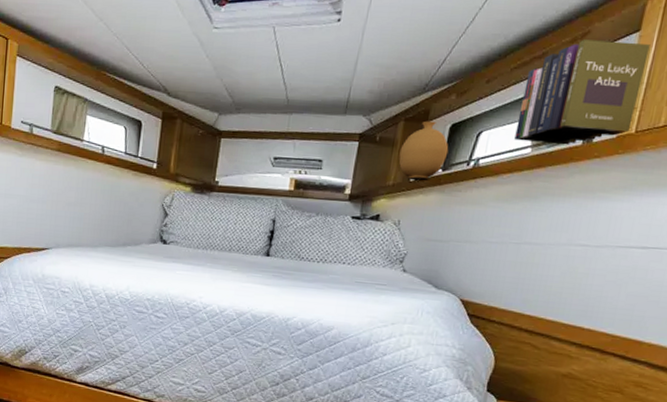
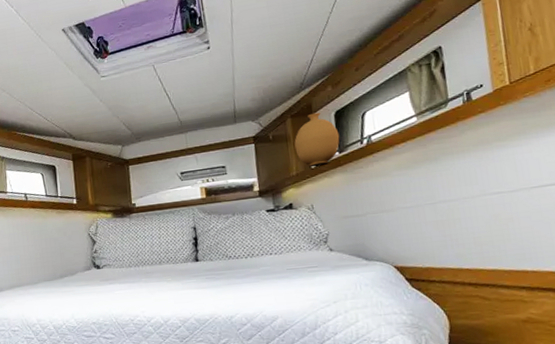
books: present [514,39,650,145] -> none [391,9,504,113]

